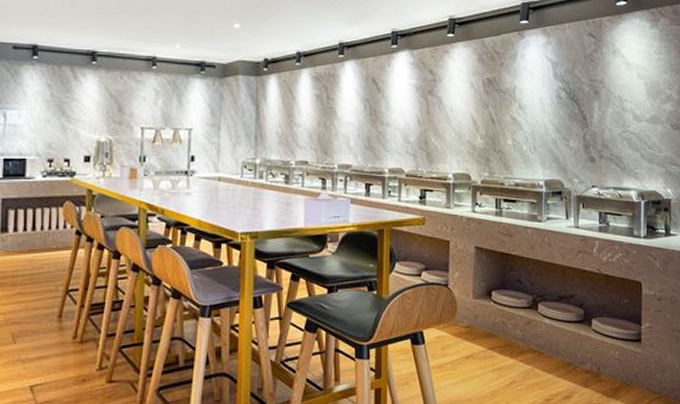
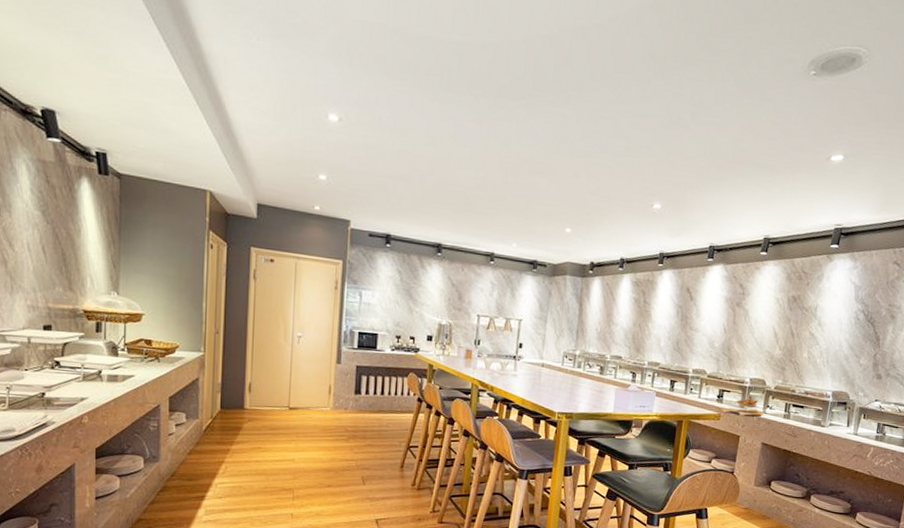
food platter: none [424,193,474,217] -> present [720,395,764,417]

